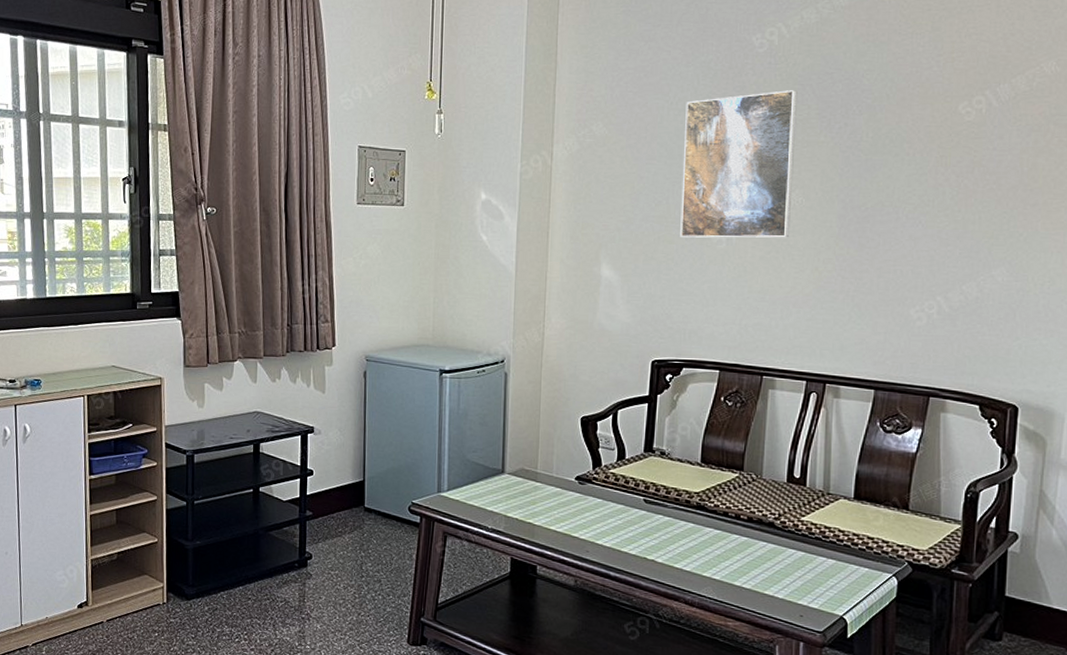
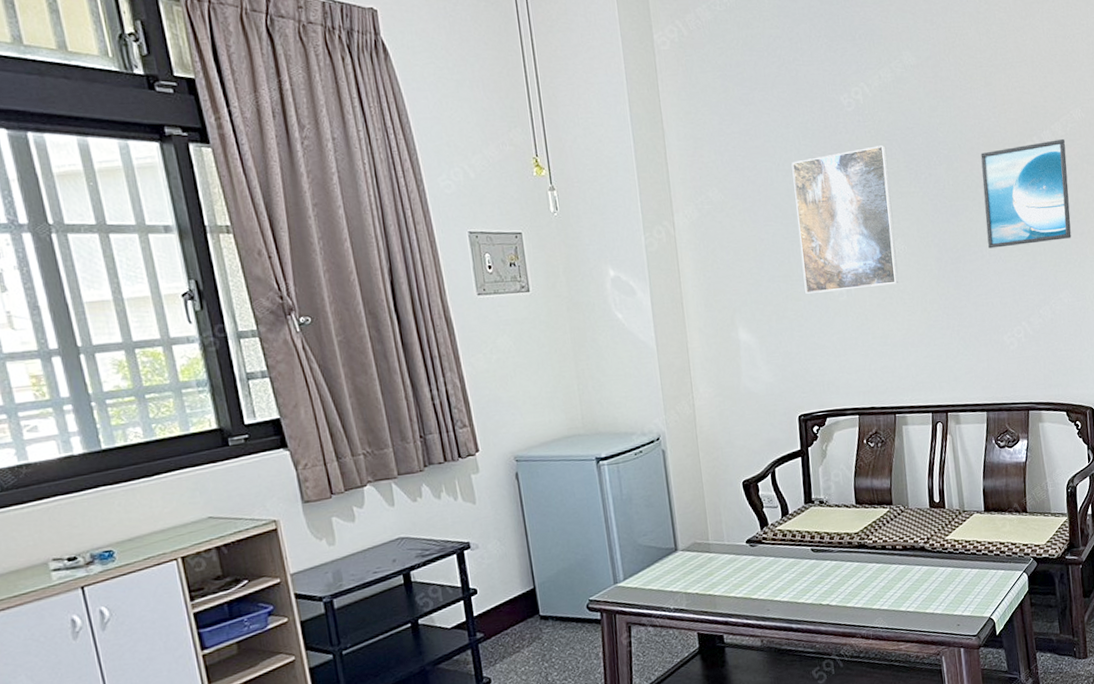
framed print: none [907,94,1029,211] -> present [980,138,1072,249]

